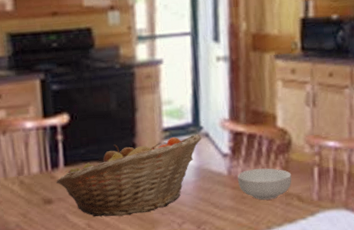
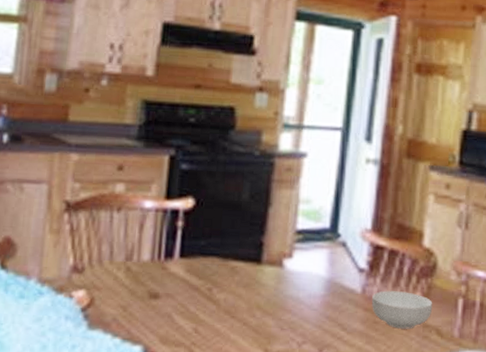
fruit basket: present [56,134,202,217] -> none [167,240,338,325]

